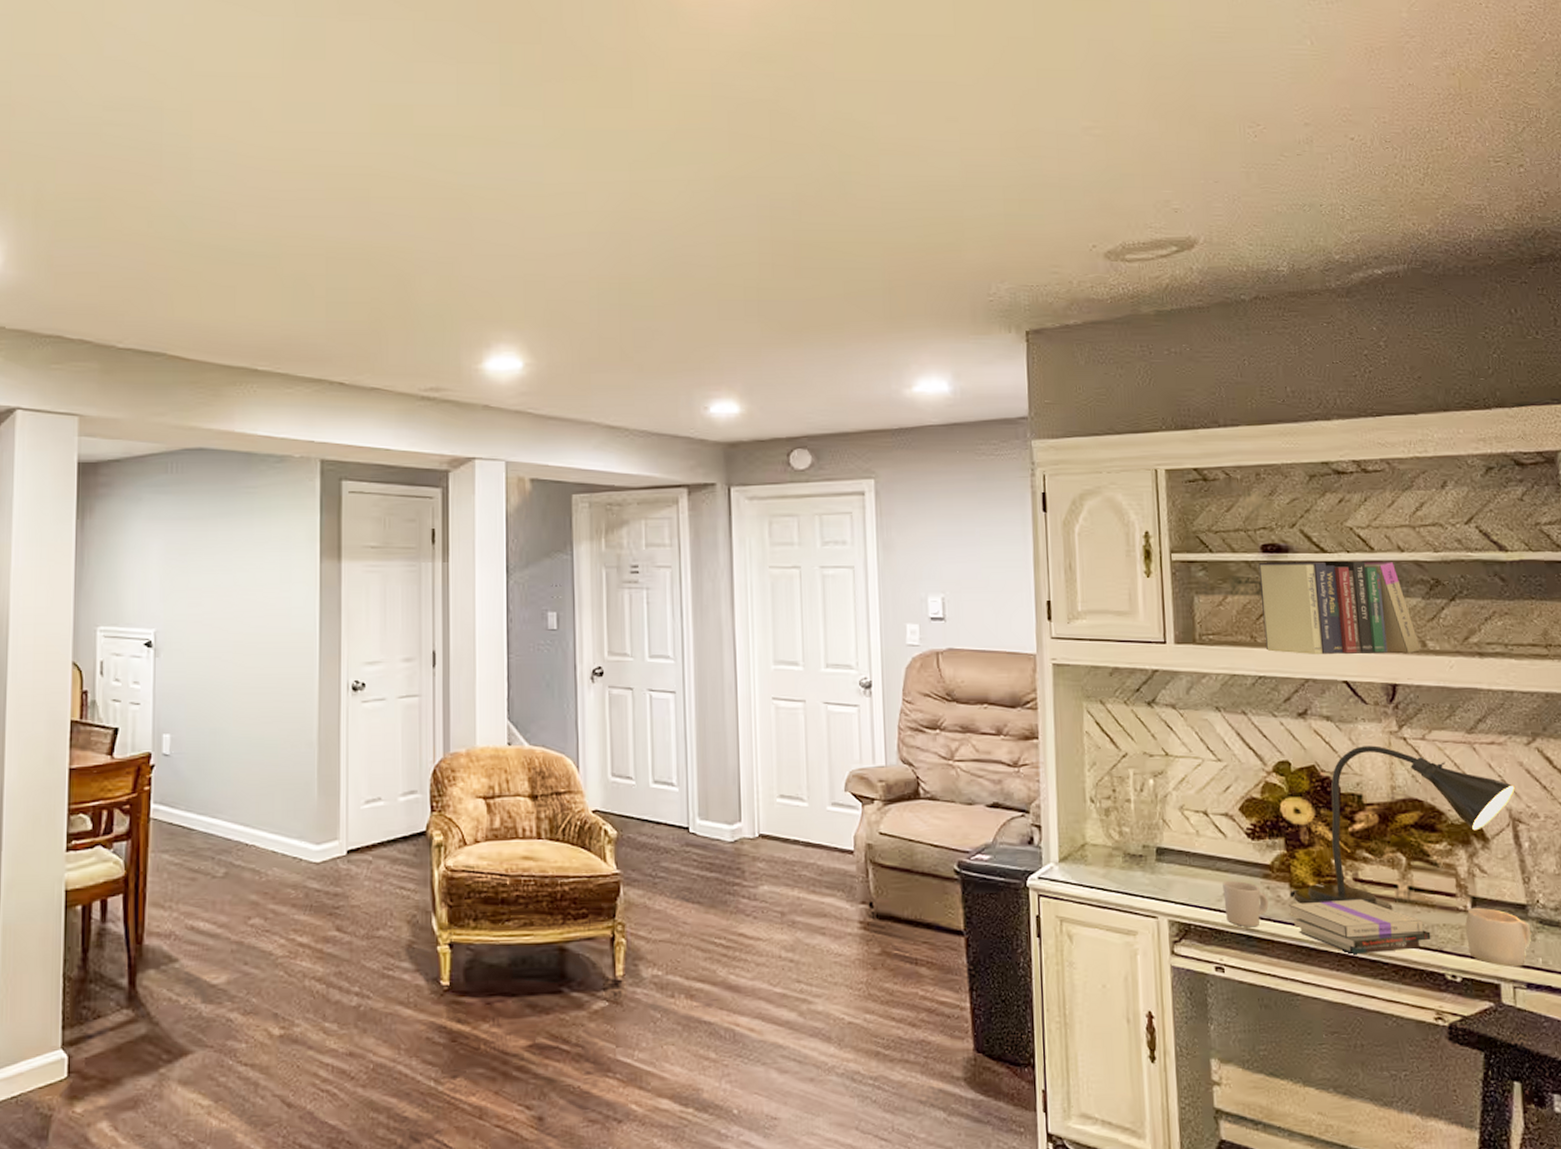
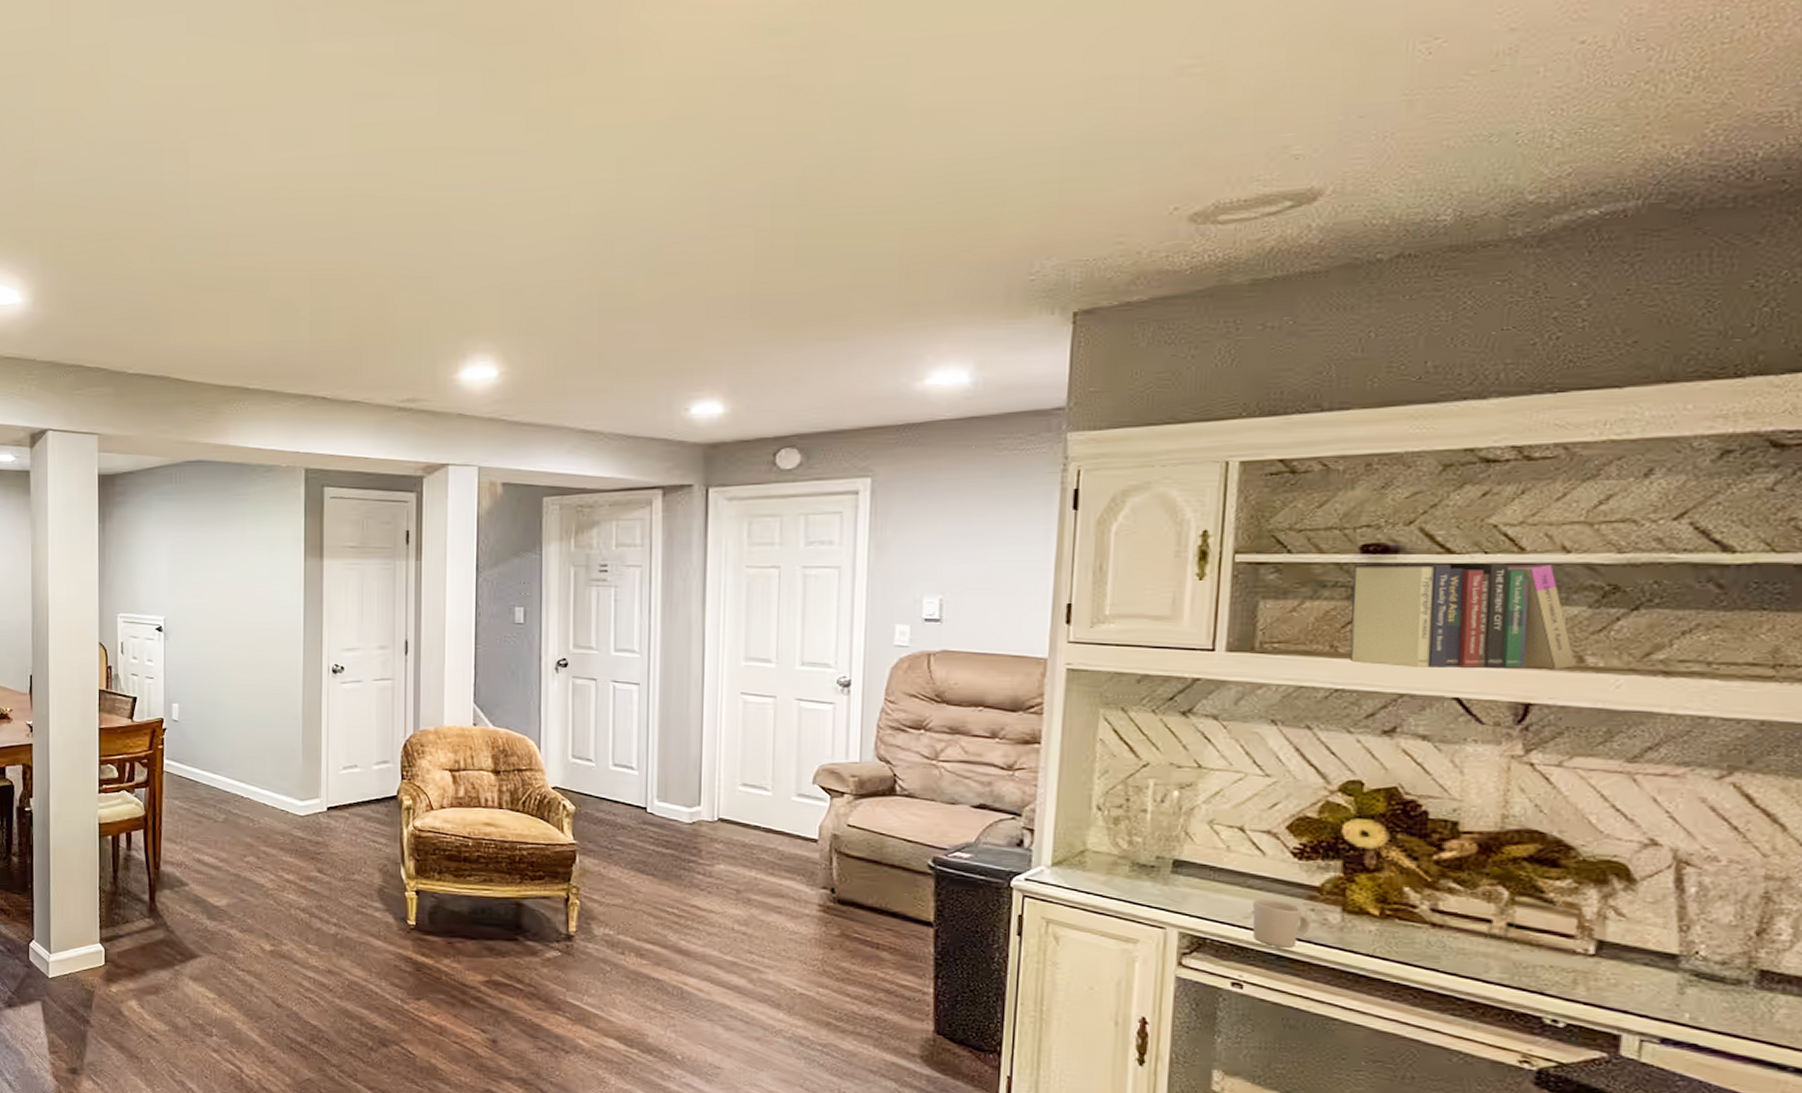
desk lamp: present [1289,745,1516,911] -> none [1340,769,1690,947]
books: present [1289,898,1431,954] -> none [1337,928,1530,988]
mug: present [1465,907,1531,968] -> none [1581,951,1679,1020]

